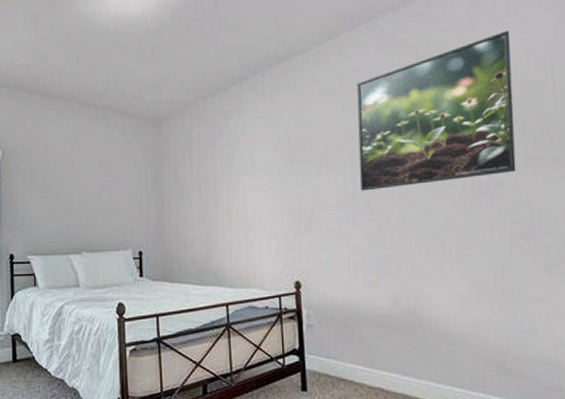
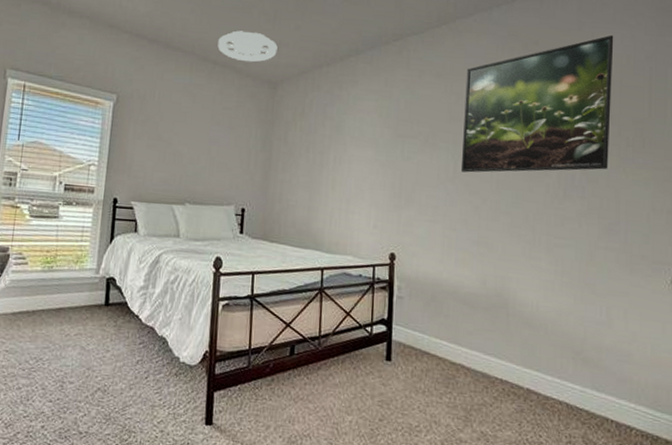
ceiling light: none [97,71,158,103] -> present [217,30,278,62]

